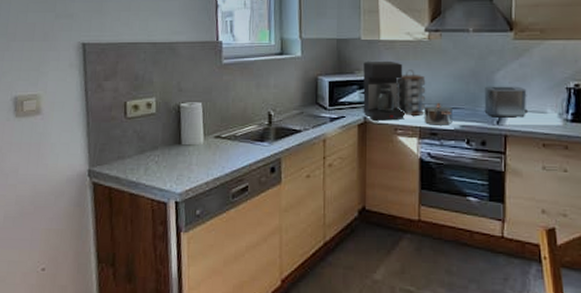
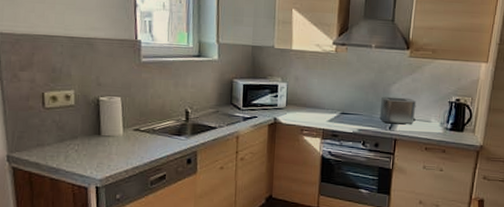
coffee maker: present [363,60,405,121] -> none [273,68,312,122]
spice rack: present [396,70,426,116] -> none [303,78,331,119]
cooking pot: present [424,102,454,125] -> none [327,108,354,129]

